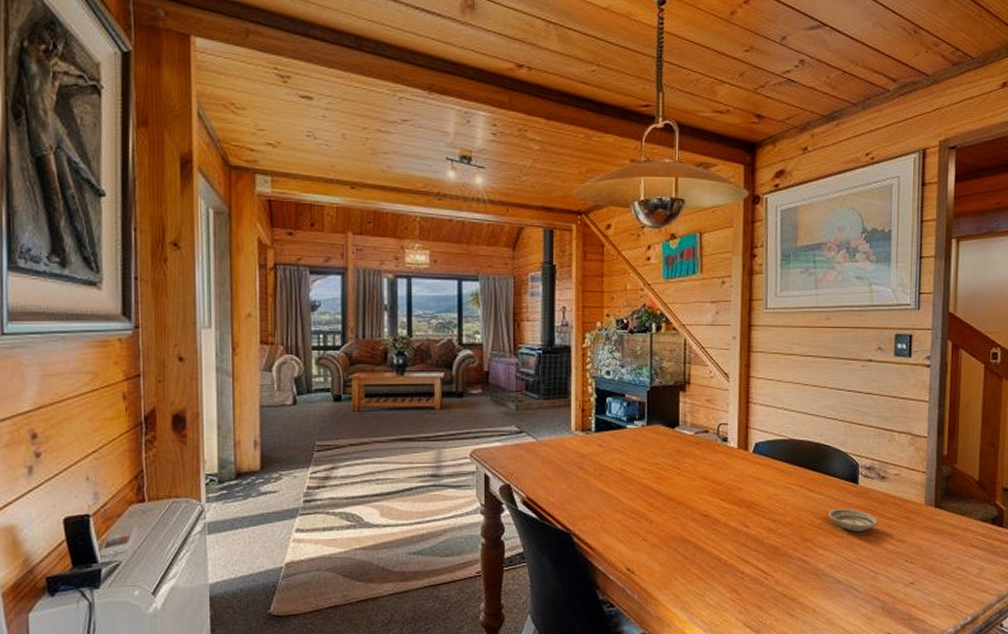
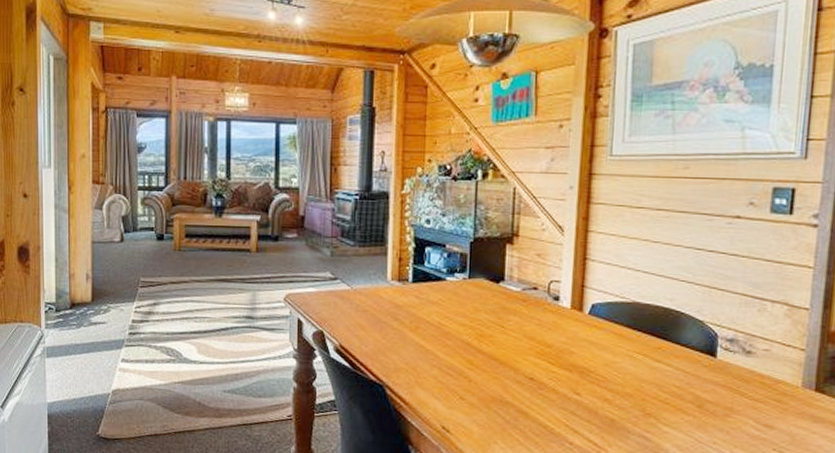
saucer: present [828,508,877,532] -> none [677,382,739,411]

